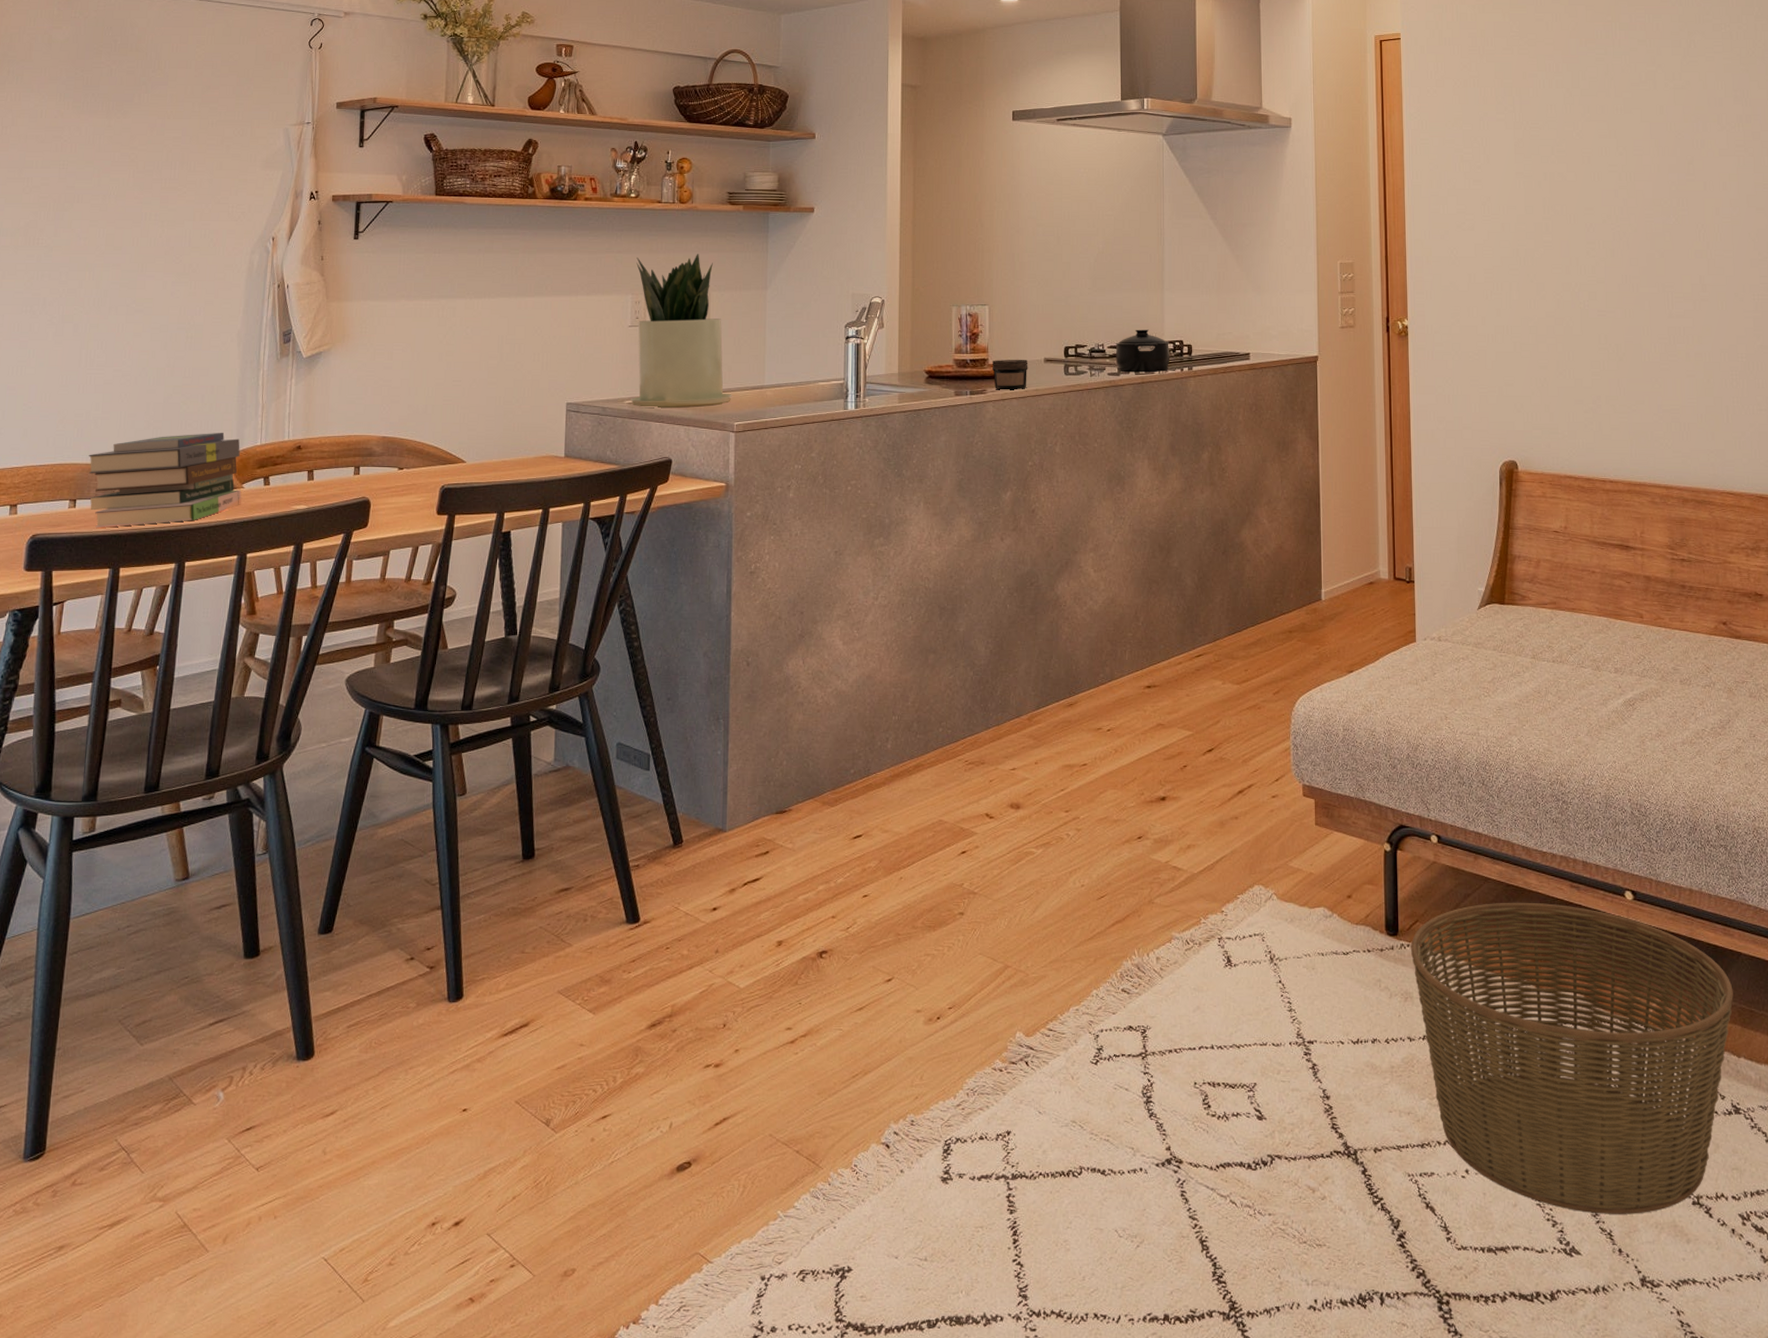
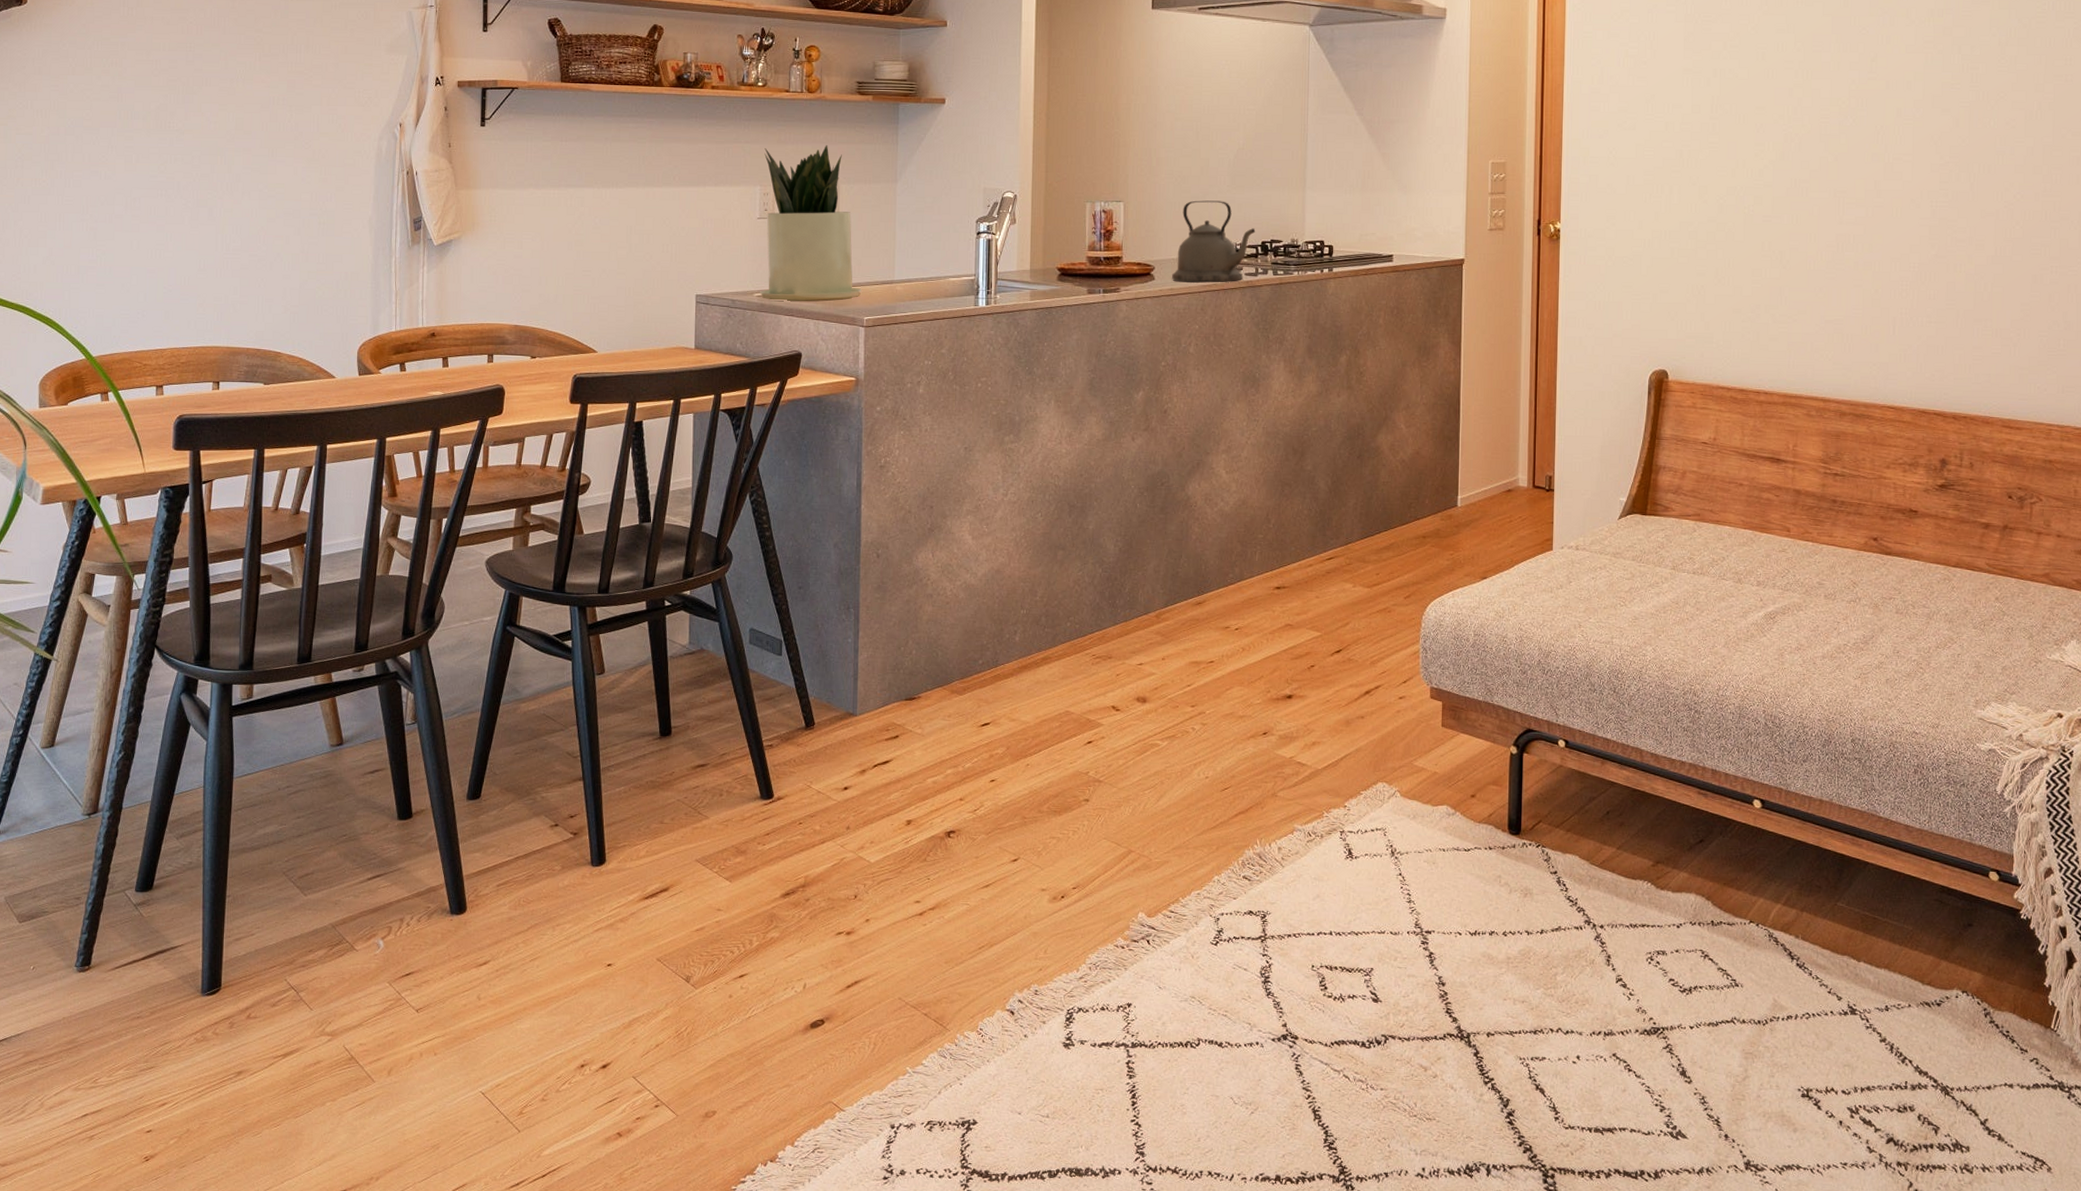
books: present [88,432,242,529] -> none [229,318,379,410]
jar: present [991,360,1028,390] -> none [1125,258,1164,289]
kettle: none [1037,303,1117,383] -> present [1172,200,1256,283]
saucepan: present [1115,329,1170,373] -> none [1253,229,1310,274]
basket: present [1410,902,1733,1214] -> none [1532,806,1858,1104]

